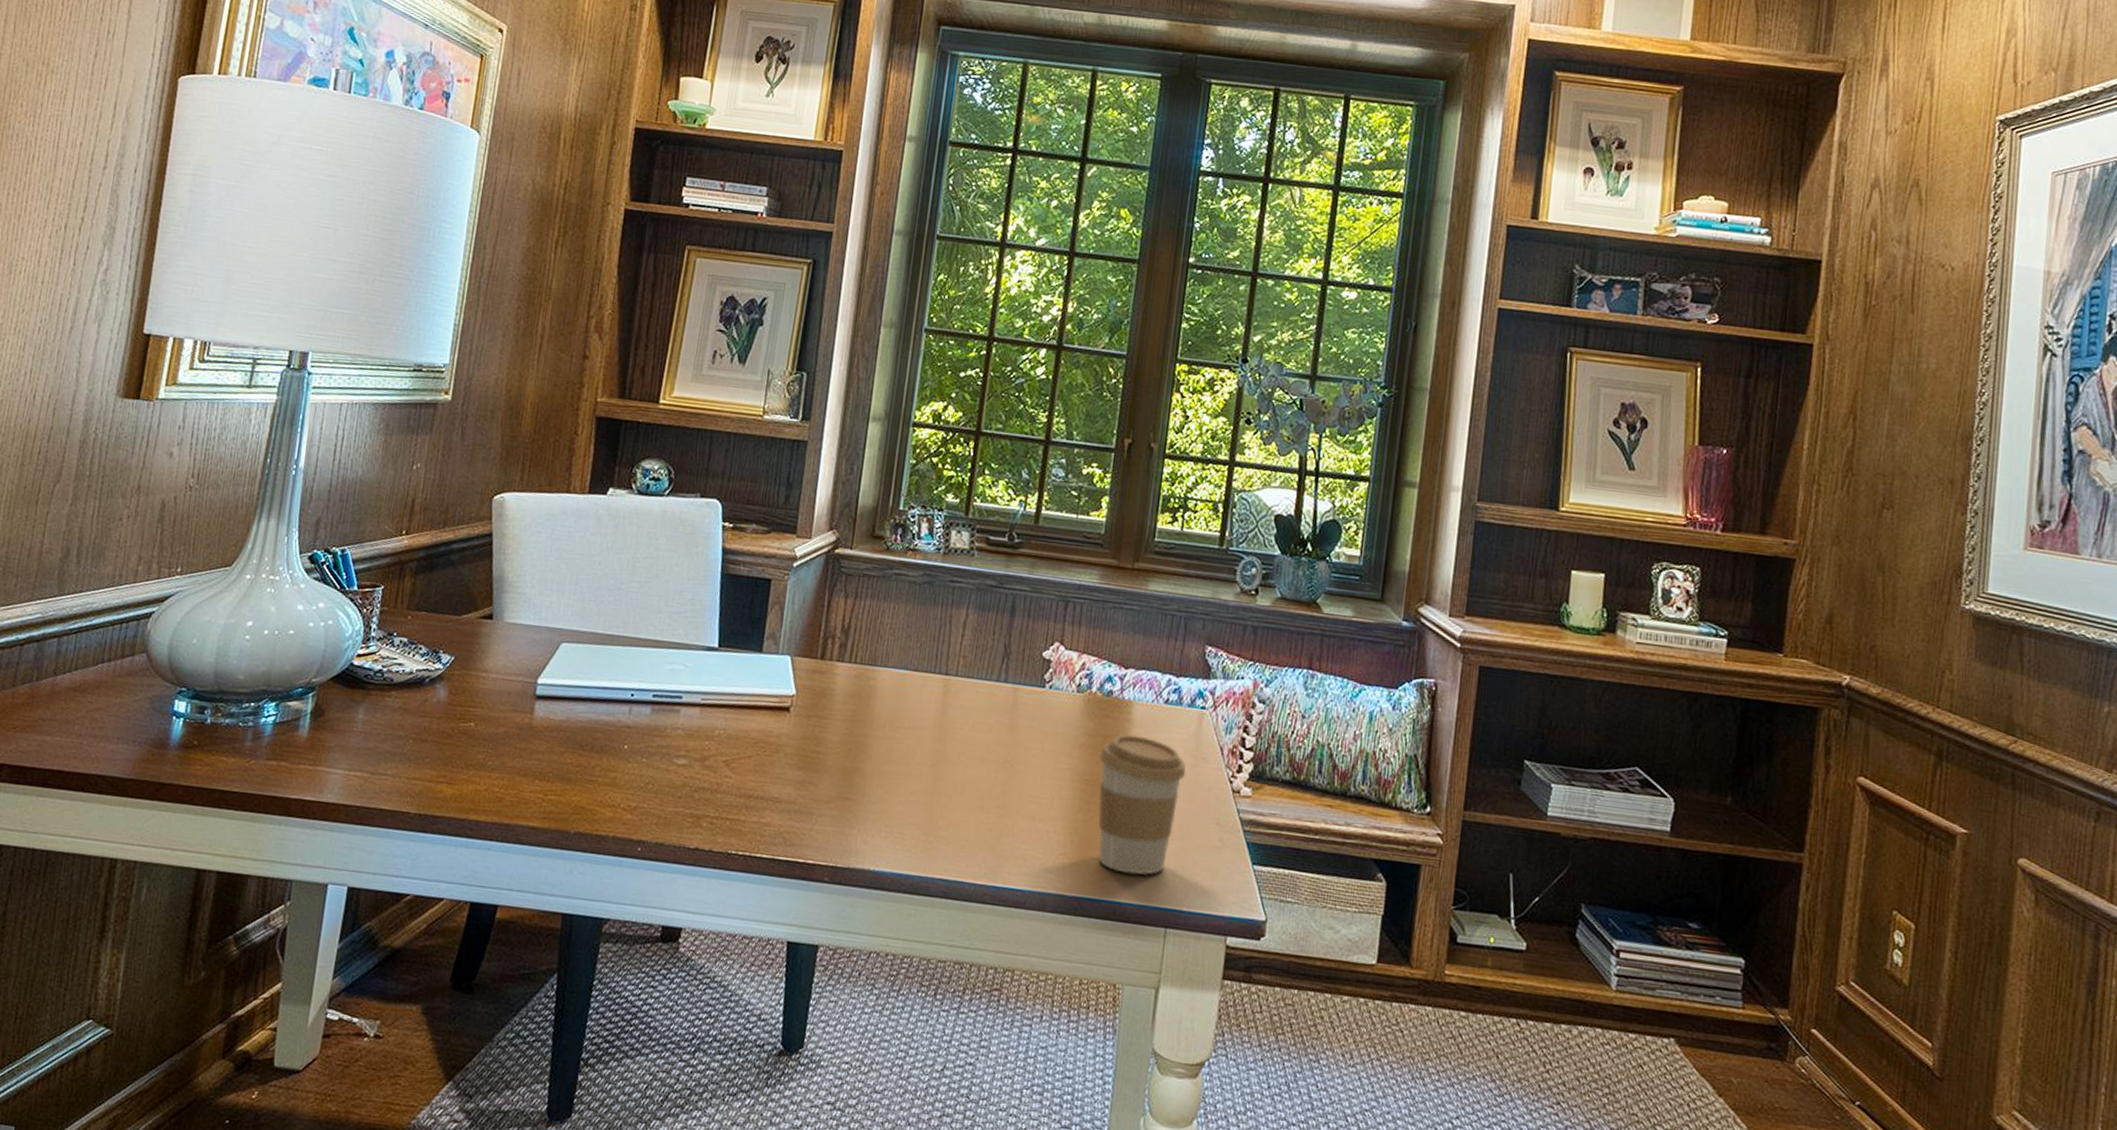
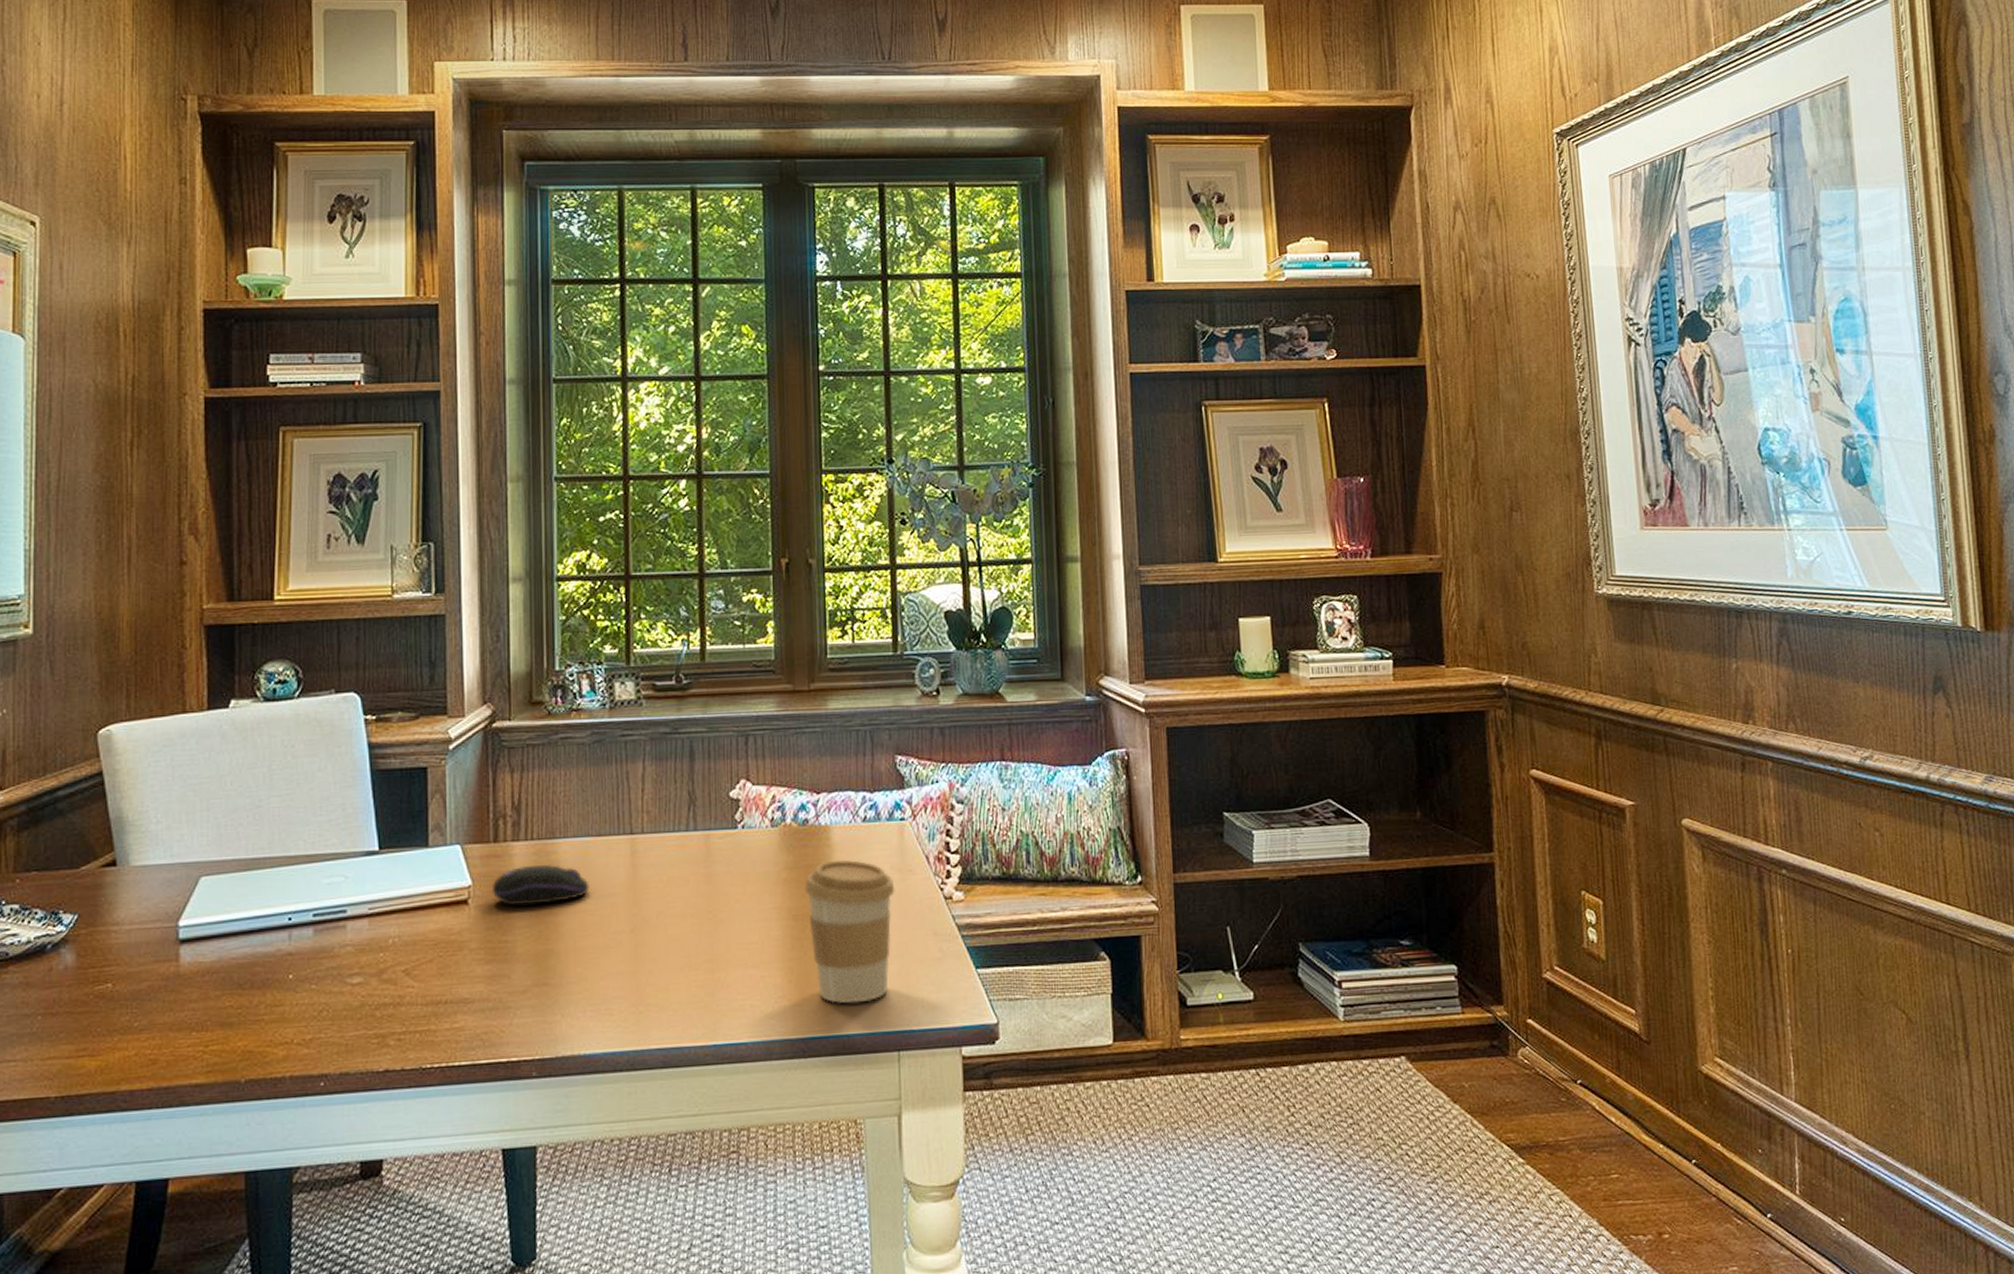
computer mouse: none [812,686,901,726] -> present [491,864,590,906]

